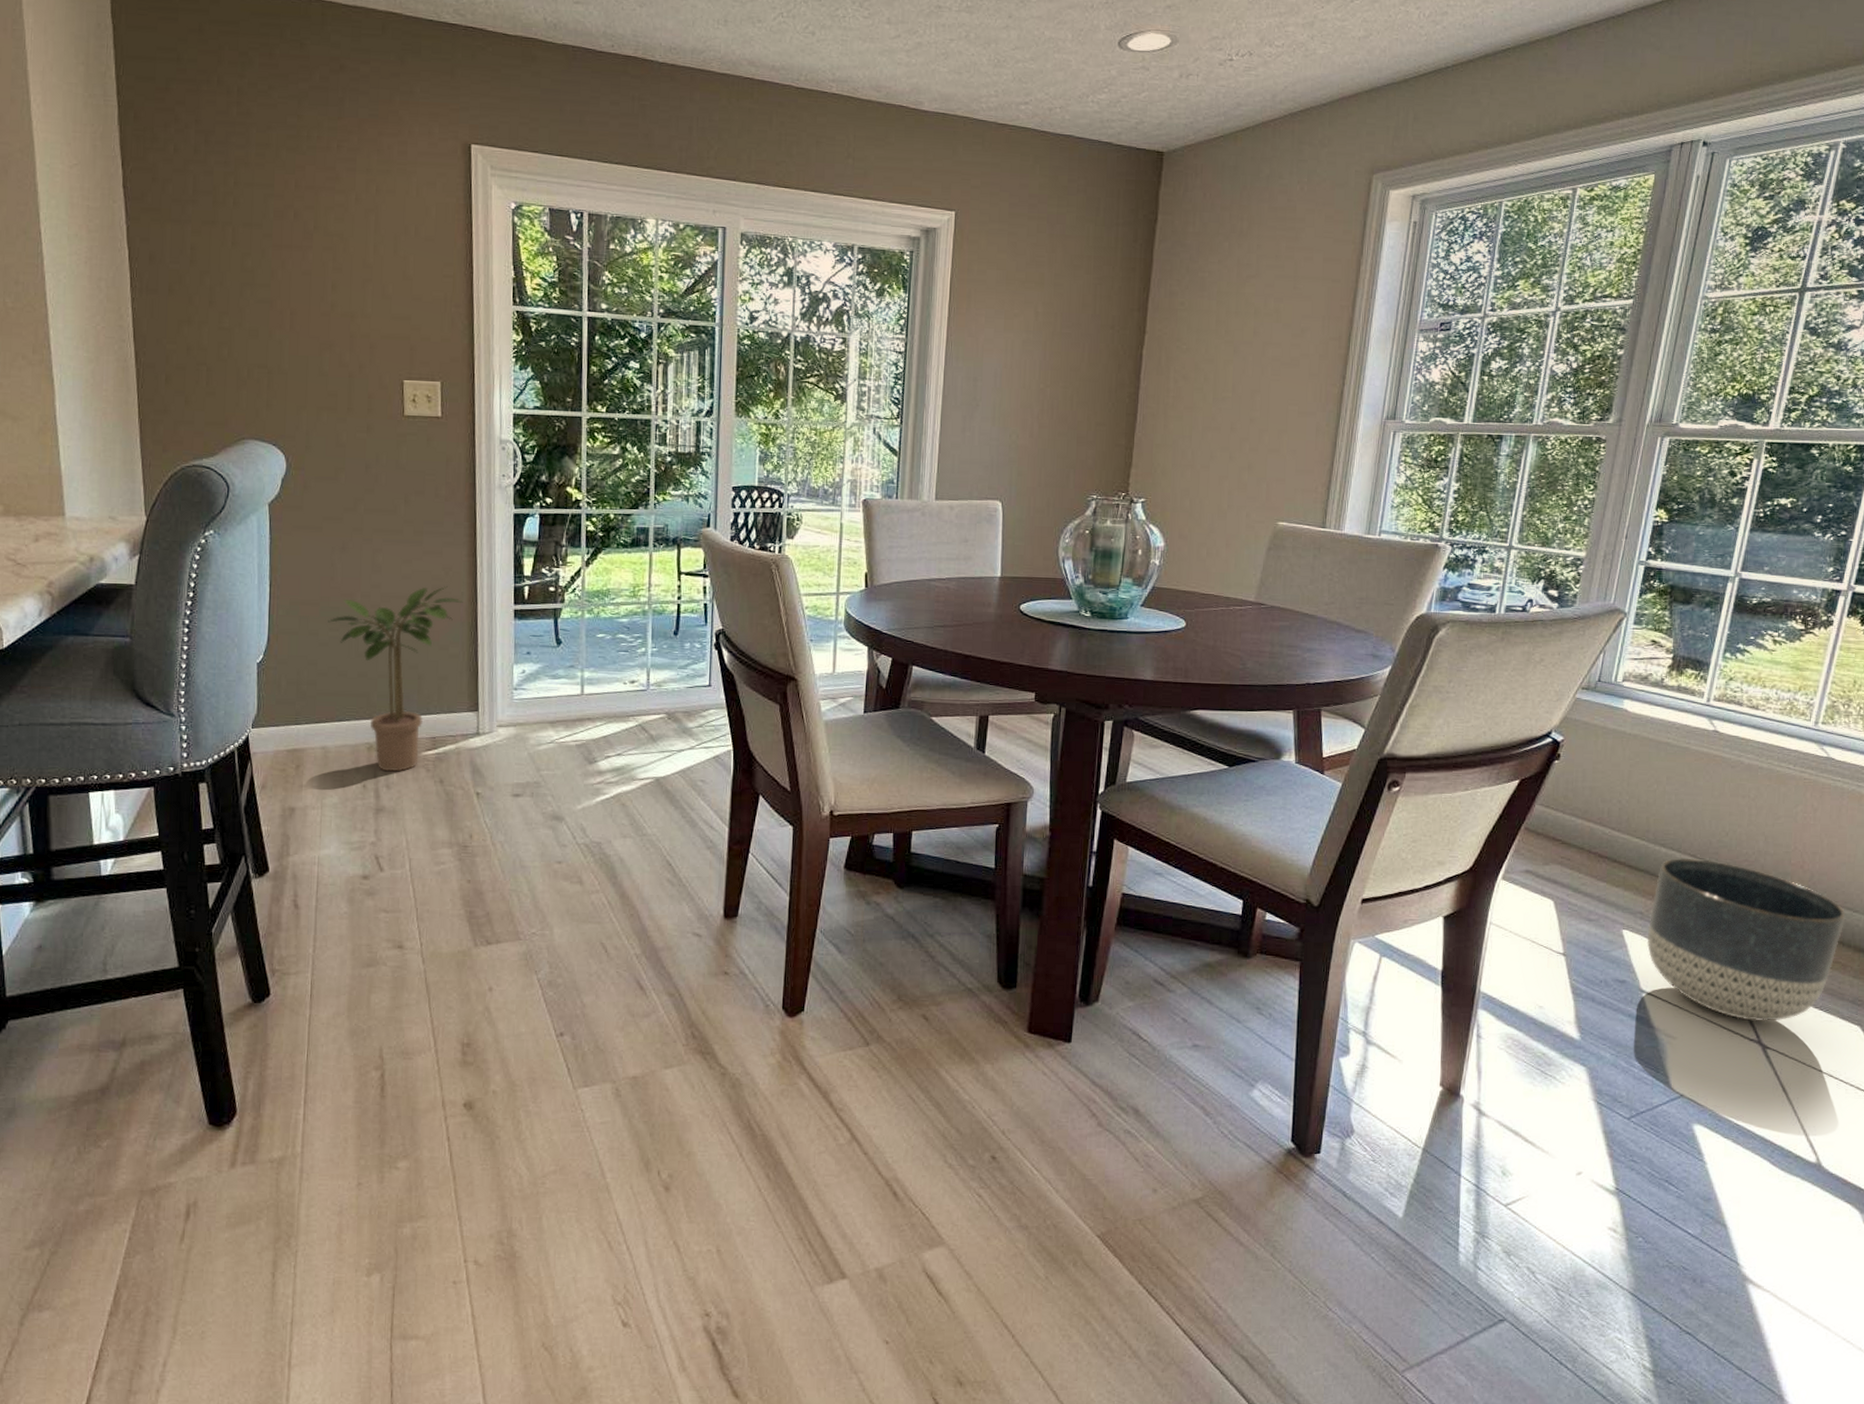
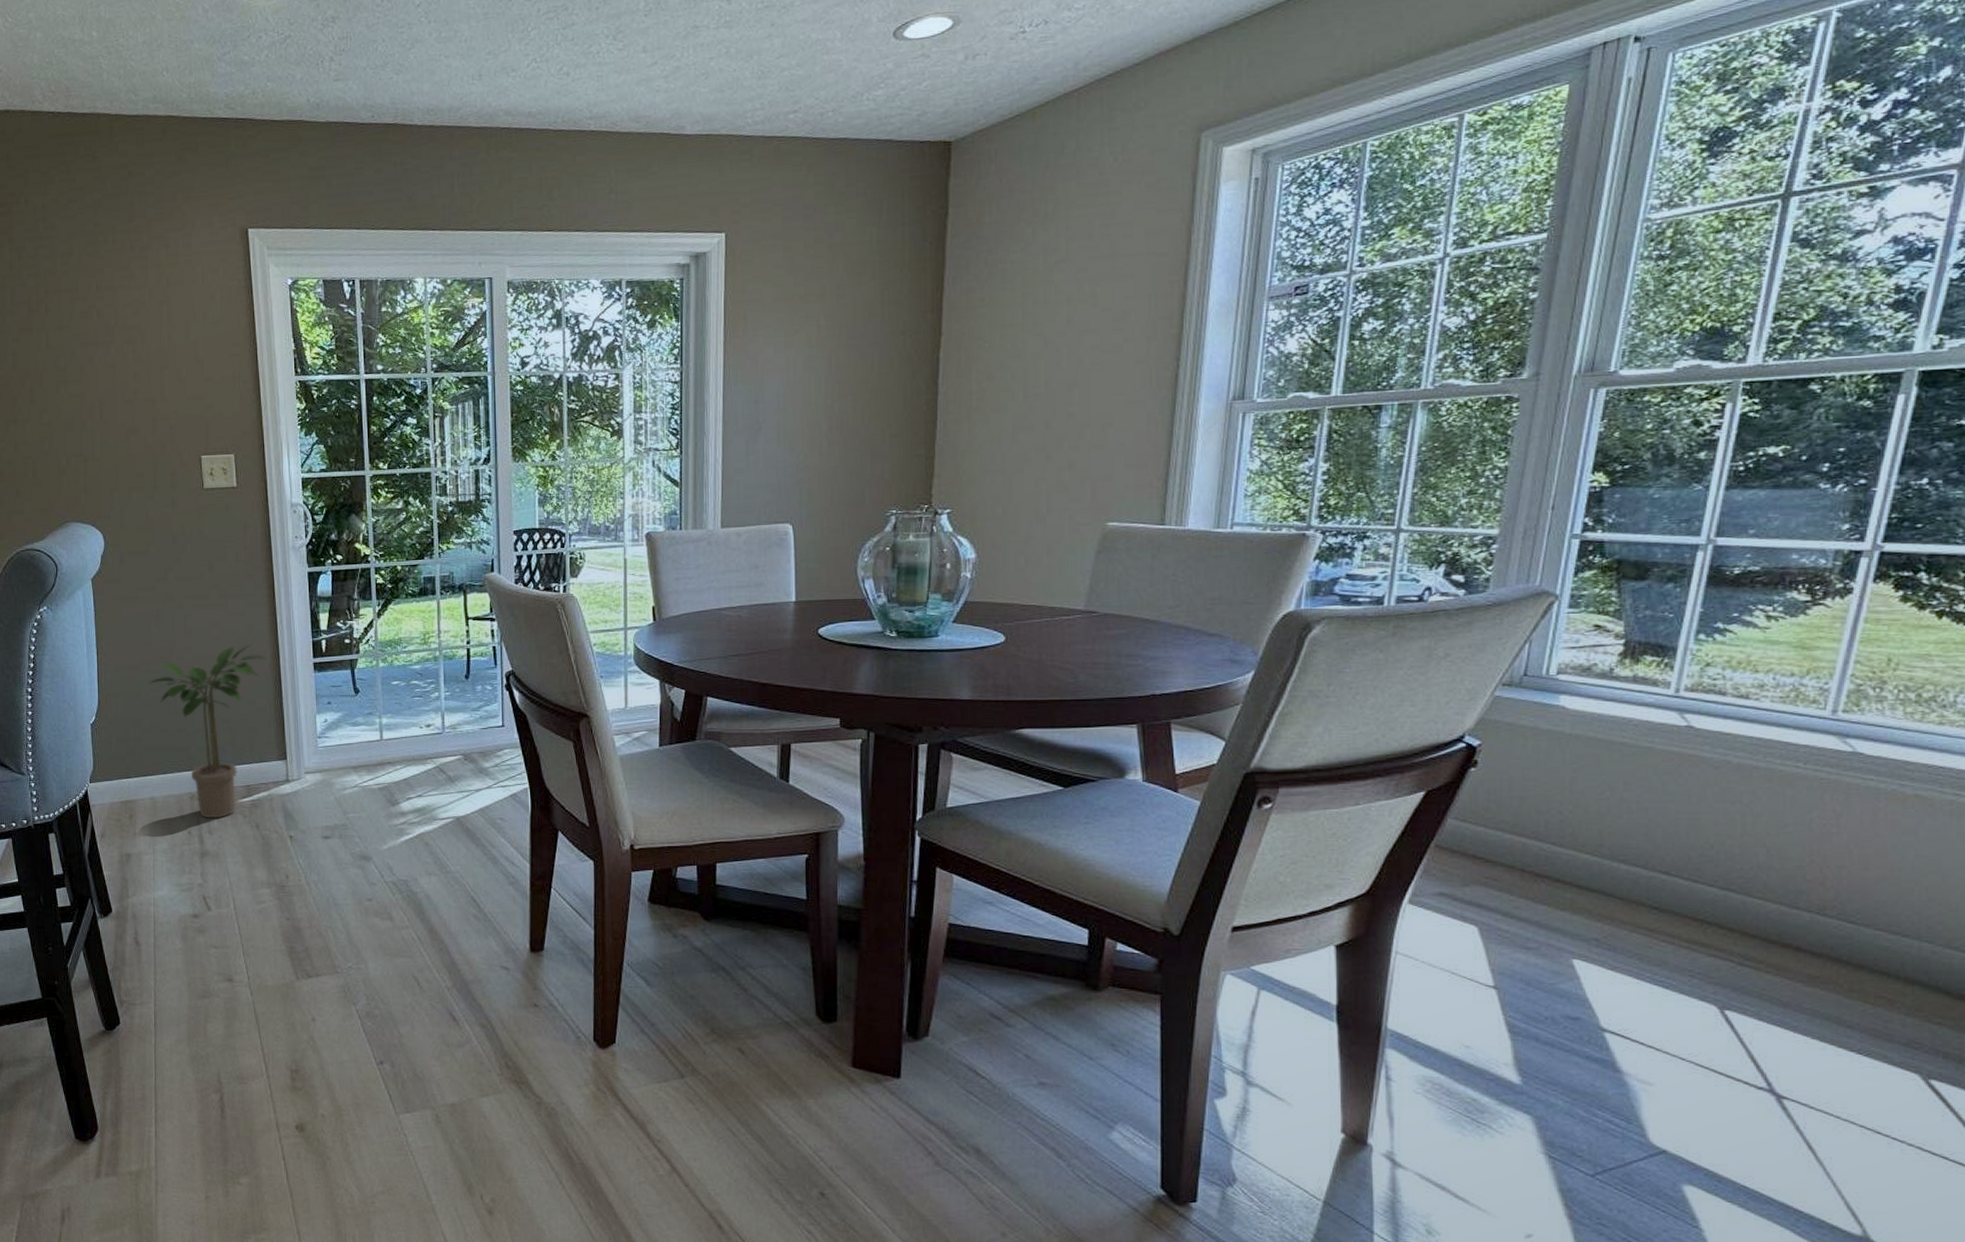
planter: present [1646,857,1846,1022] -> none [1606,875,1891,1068]

